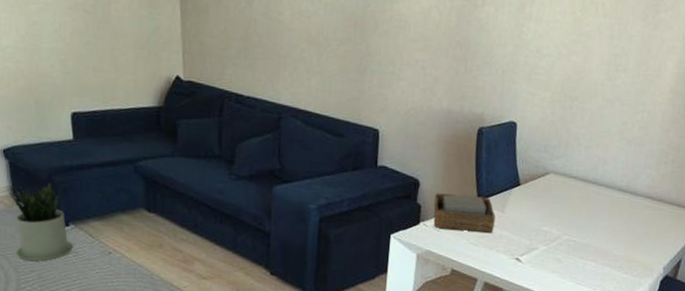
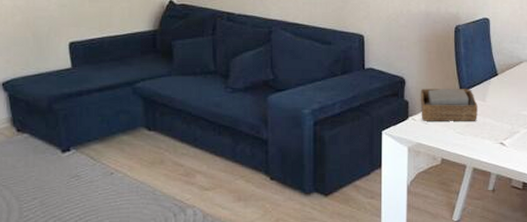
planter: present [9,182,74,261] -> none [9,111,76,188]

